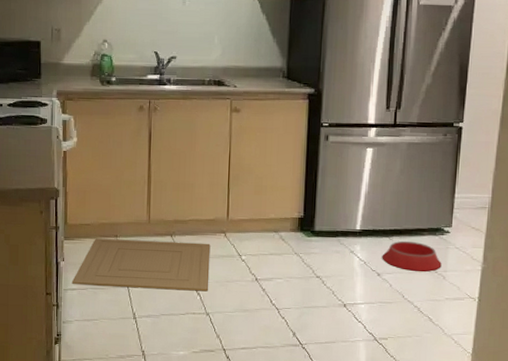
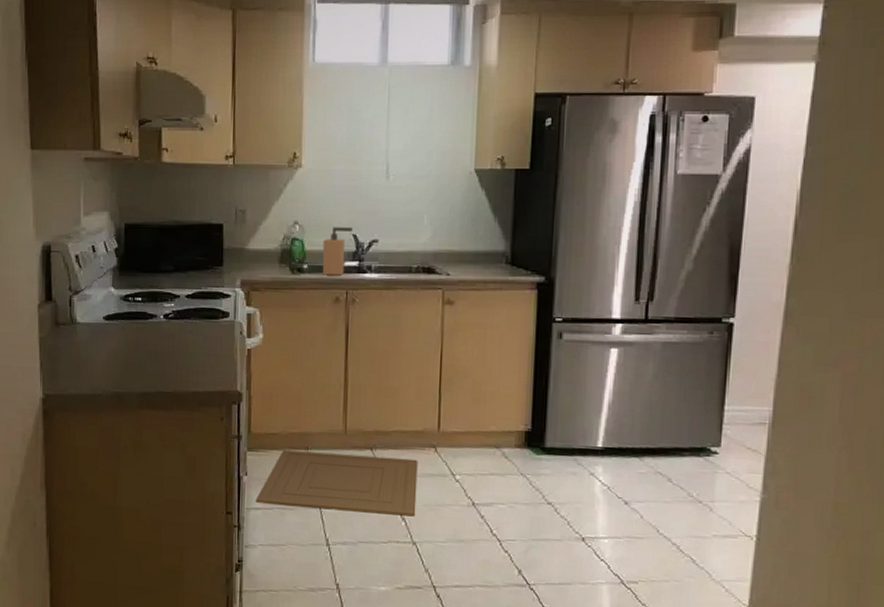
soap dispenser: none [128,45,154,87] -> present [322,227,353,276]
pet bowl: present [382,240,442,272] -> none [630,462,708,501]

